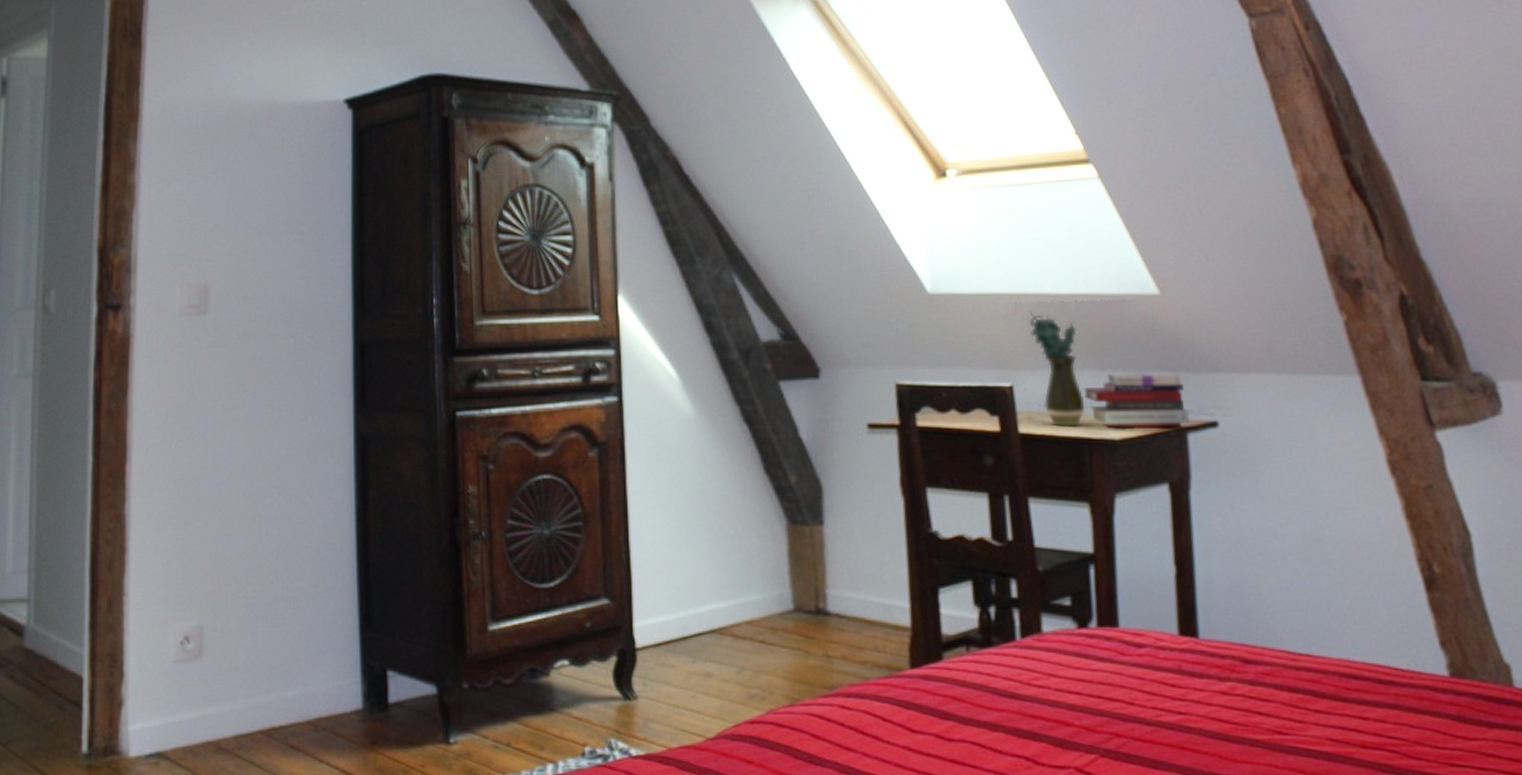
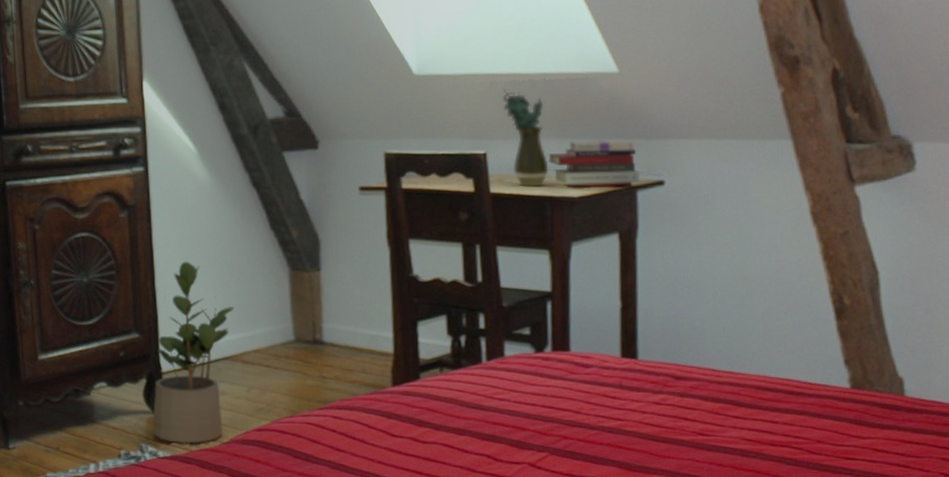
potted plant: none [623,511,722,739] -> present [152,261,234,444]

